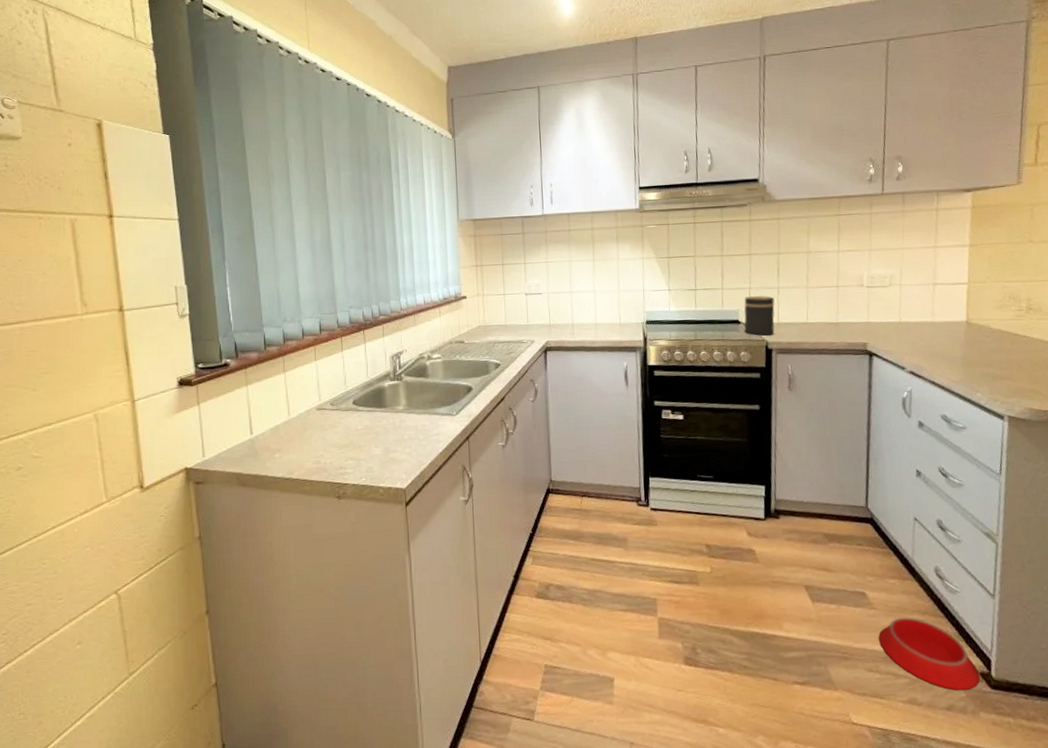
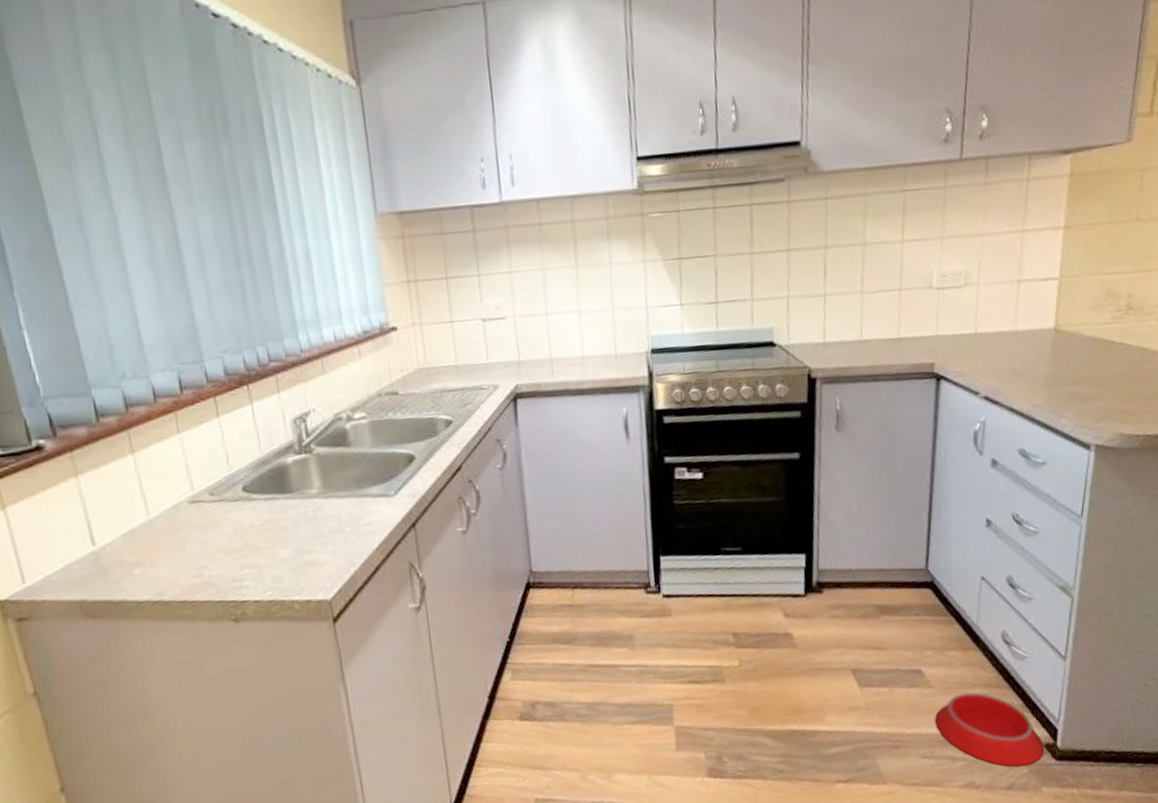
cylinder: present [744,296,775,336] -> none [780,306,820,362]

